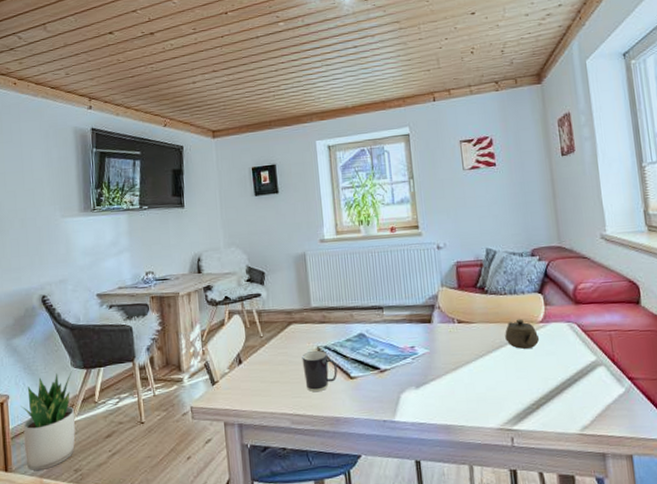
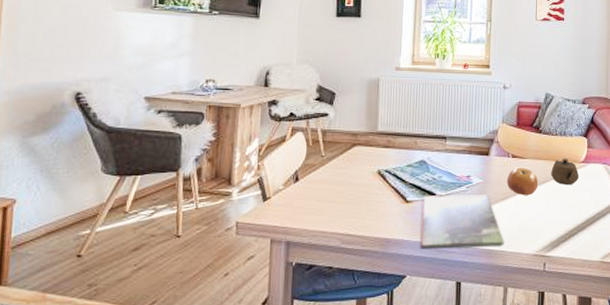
planter: present [20,371,76,471] -> none [28,177,102,285]
mug: present [302,350,338,393] -> none [361,173,395,214]
magazine: none [367,365,463,426] -> present [421,195,504,248]
fruit: none [455,333,492,364] -> present [507,167,538,195]

